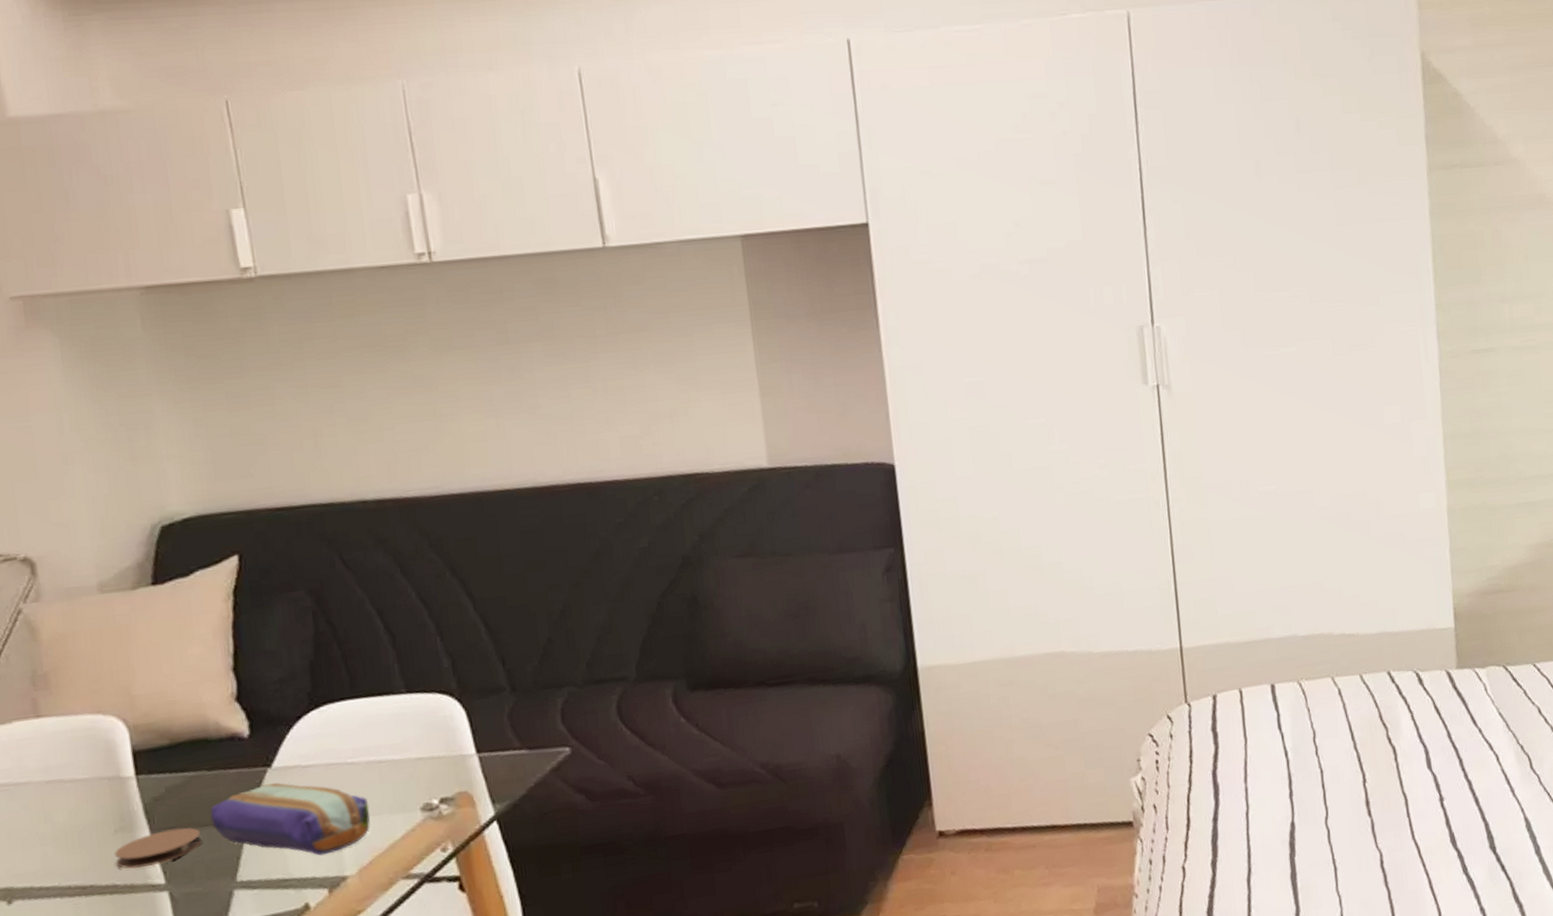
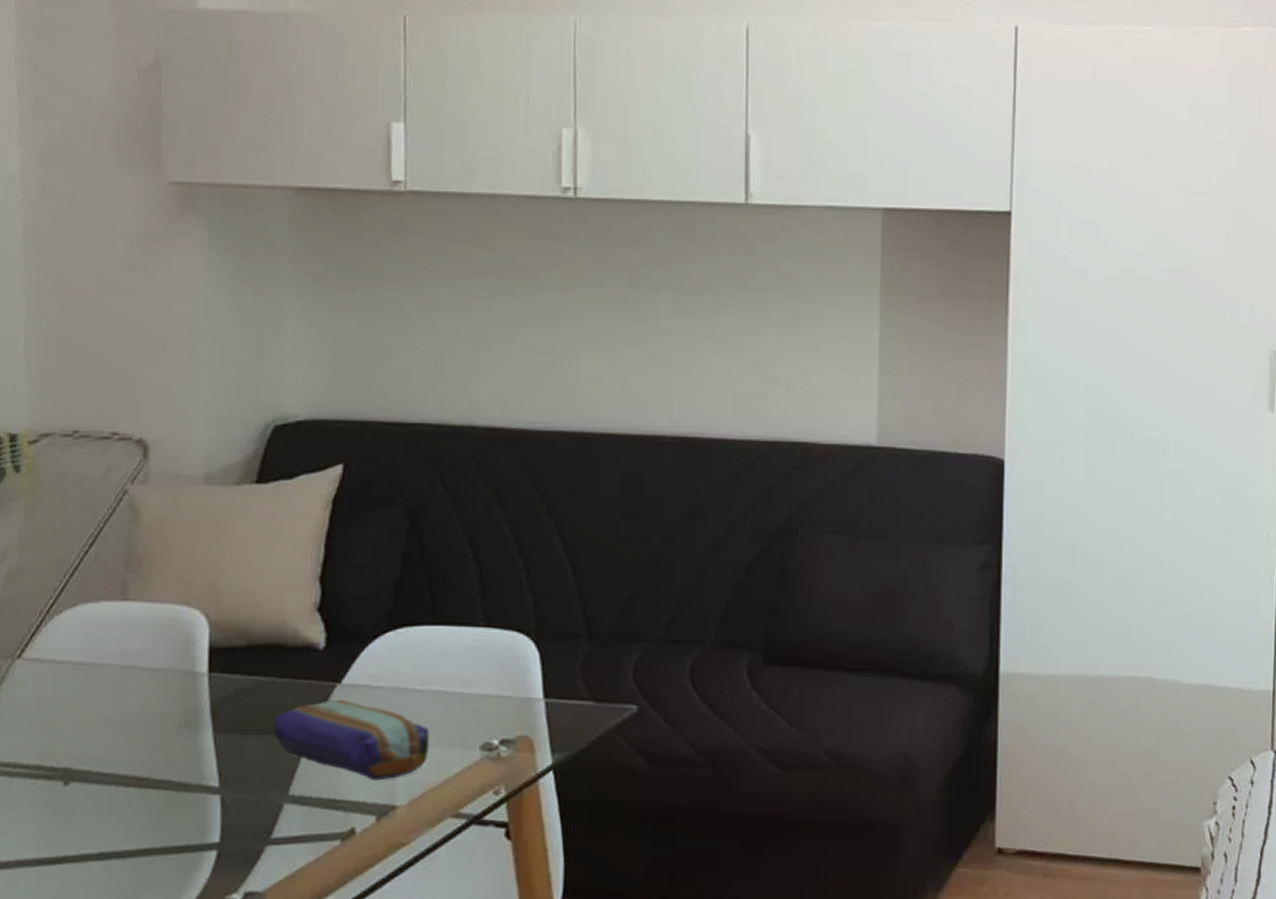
coaster: present [114,827,202,869] -> none [174,732,262,767]

